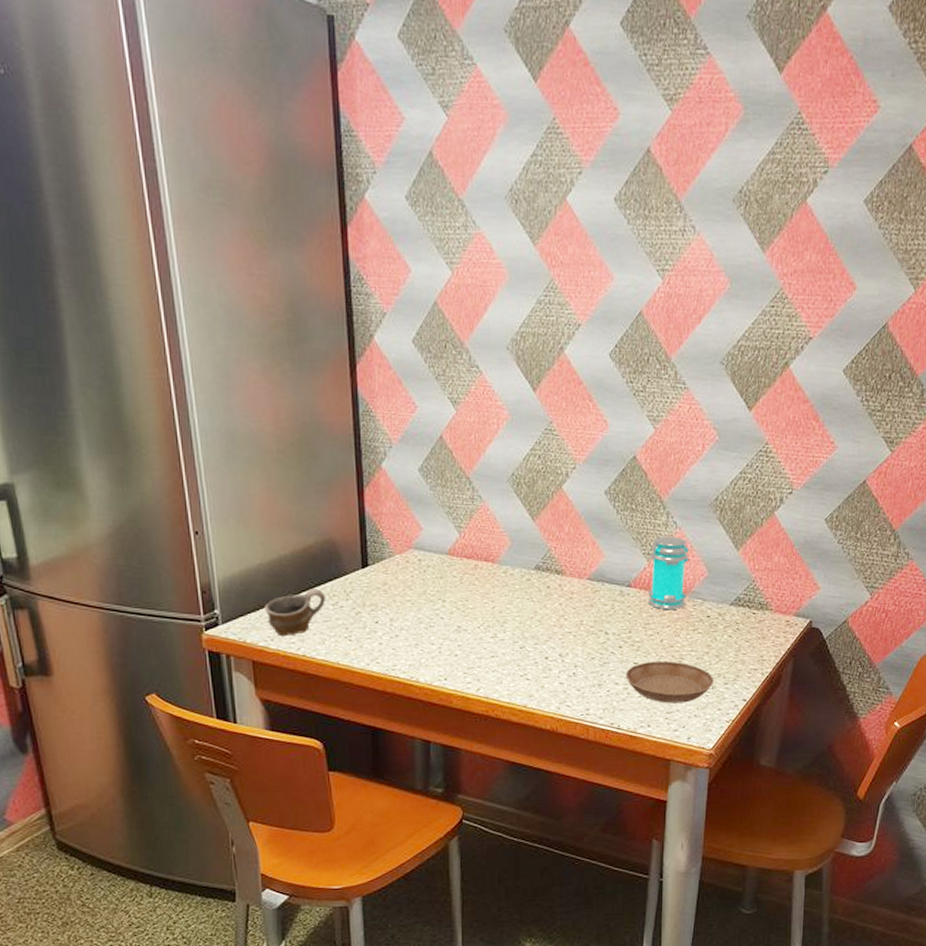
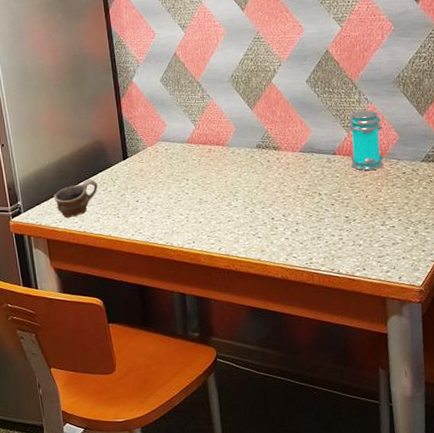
saucer: present [625,661,715,703] -> none [339,213,416,249]

